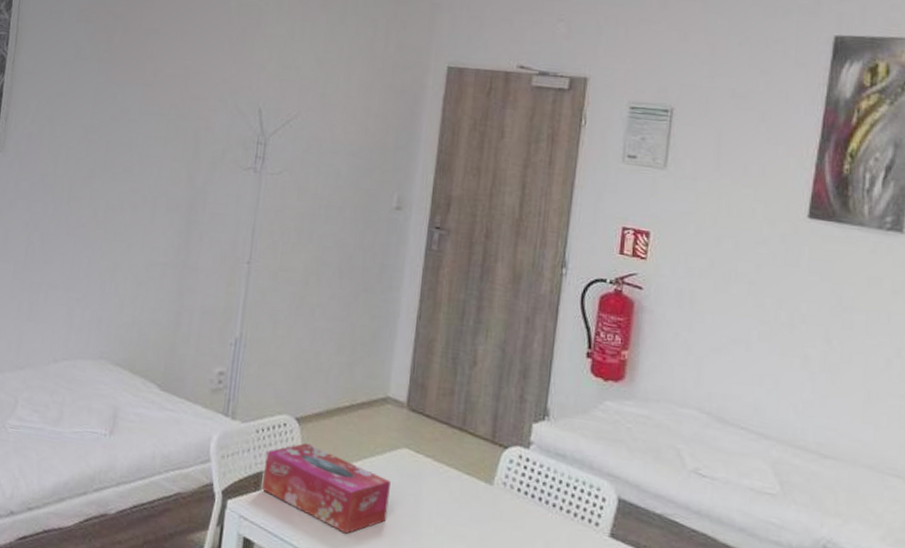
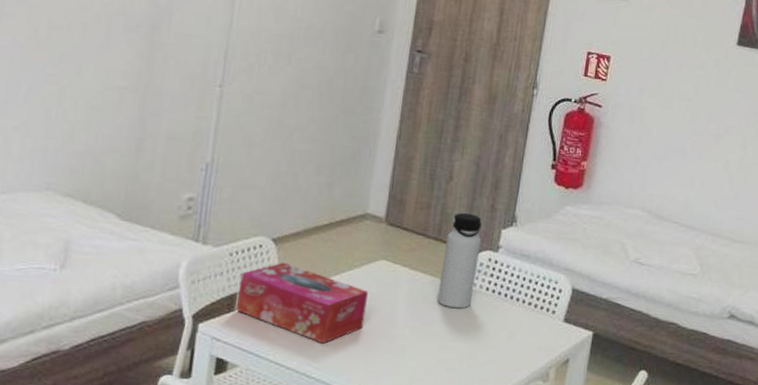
water bottle: none [463,401,511,510] -> present [437,212,482,309]

